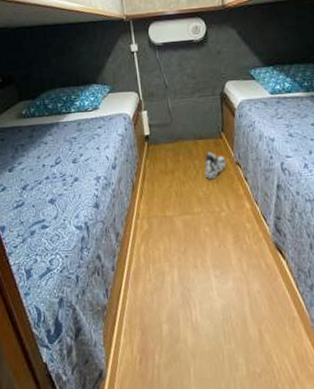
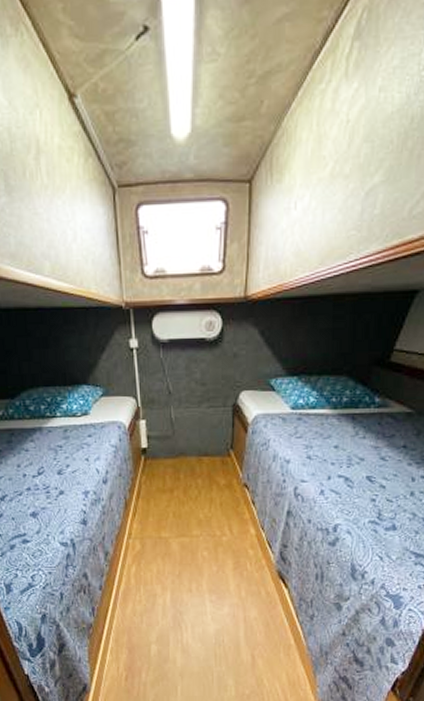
sneaker: present [204,151,226,180] -> none [207,470,233,501]

